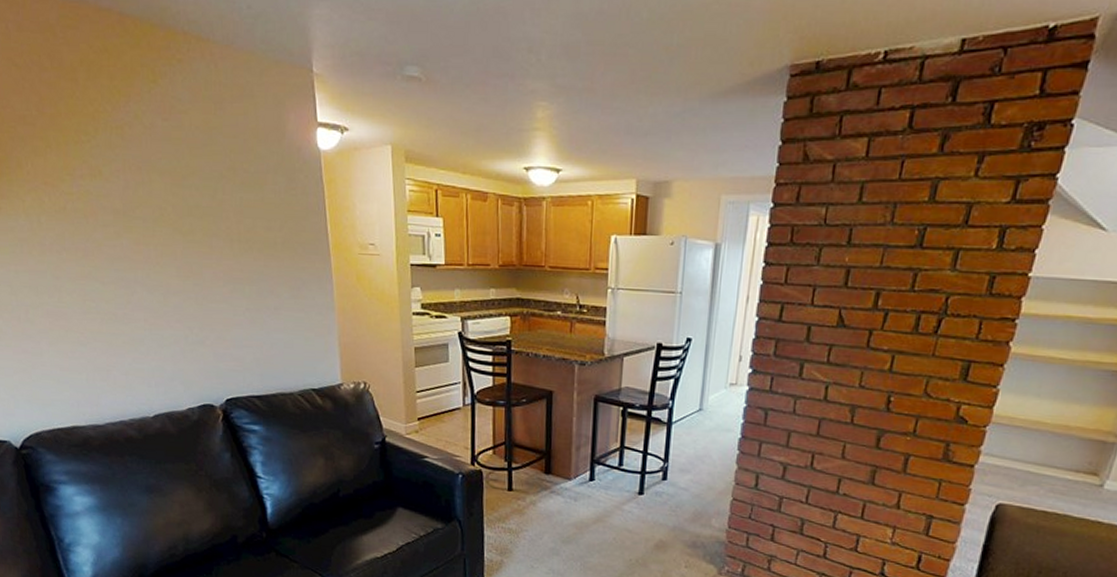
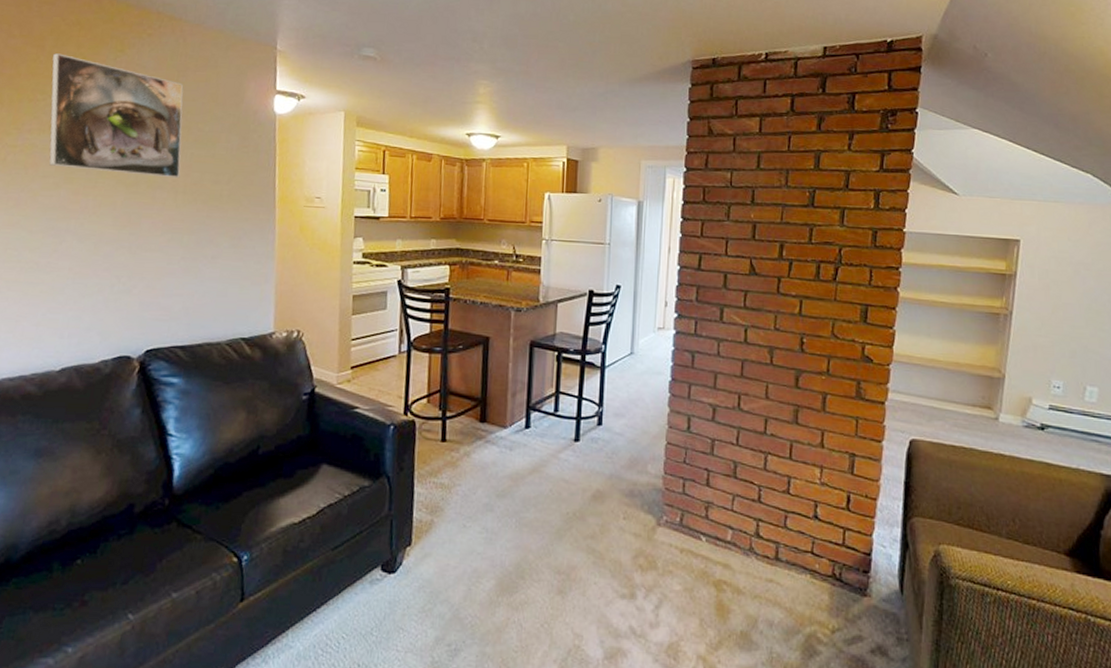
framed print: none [87,87,233,225] -> present [49,53,184,179]

